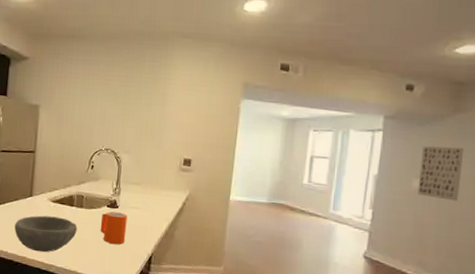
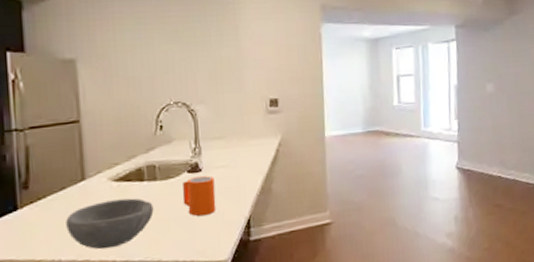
wall art: present [417,146,464,201] -> none [490,47,524,99]

